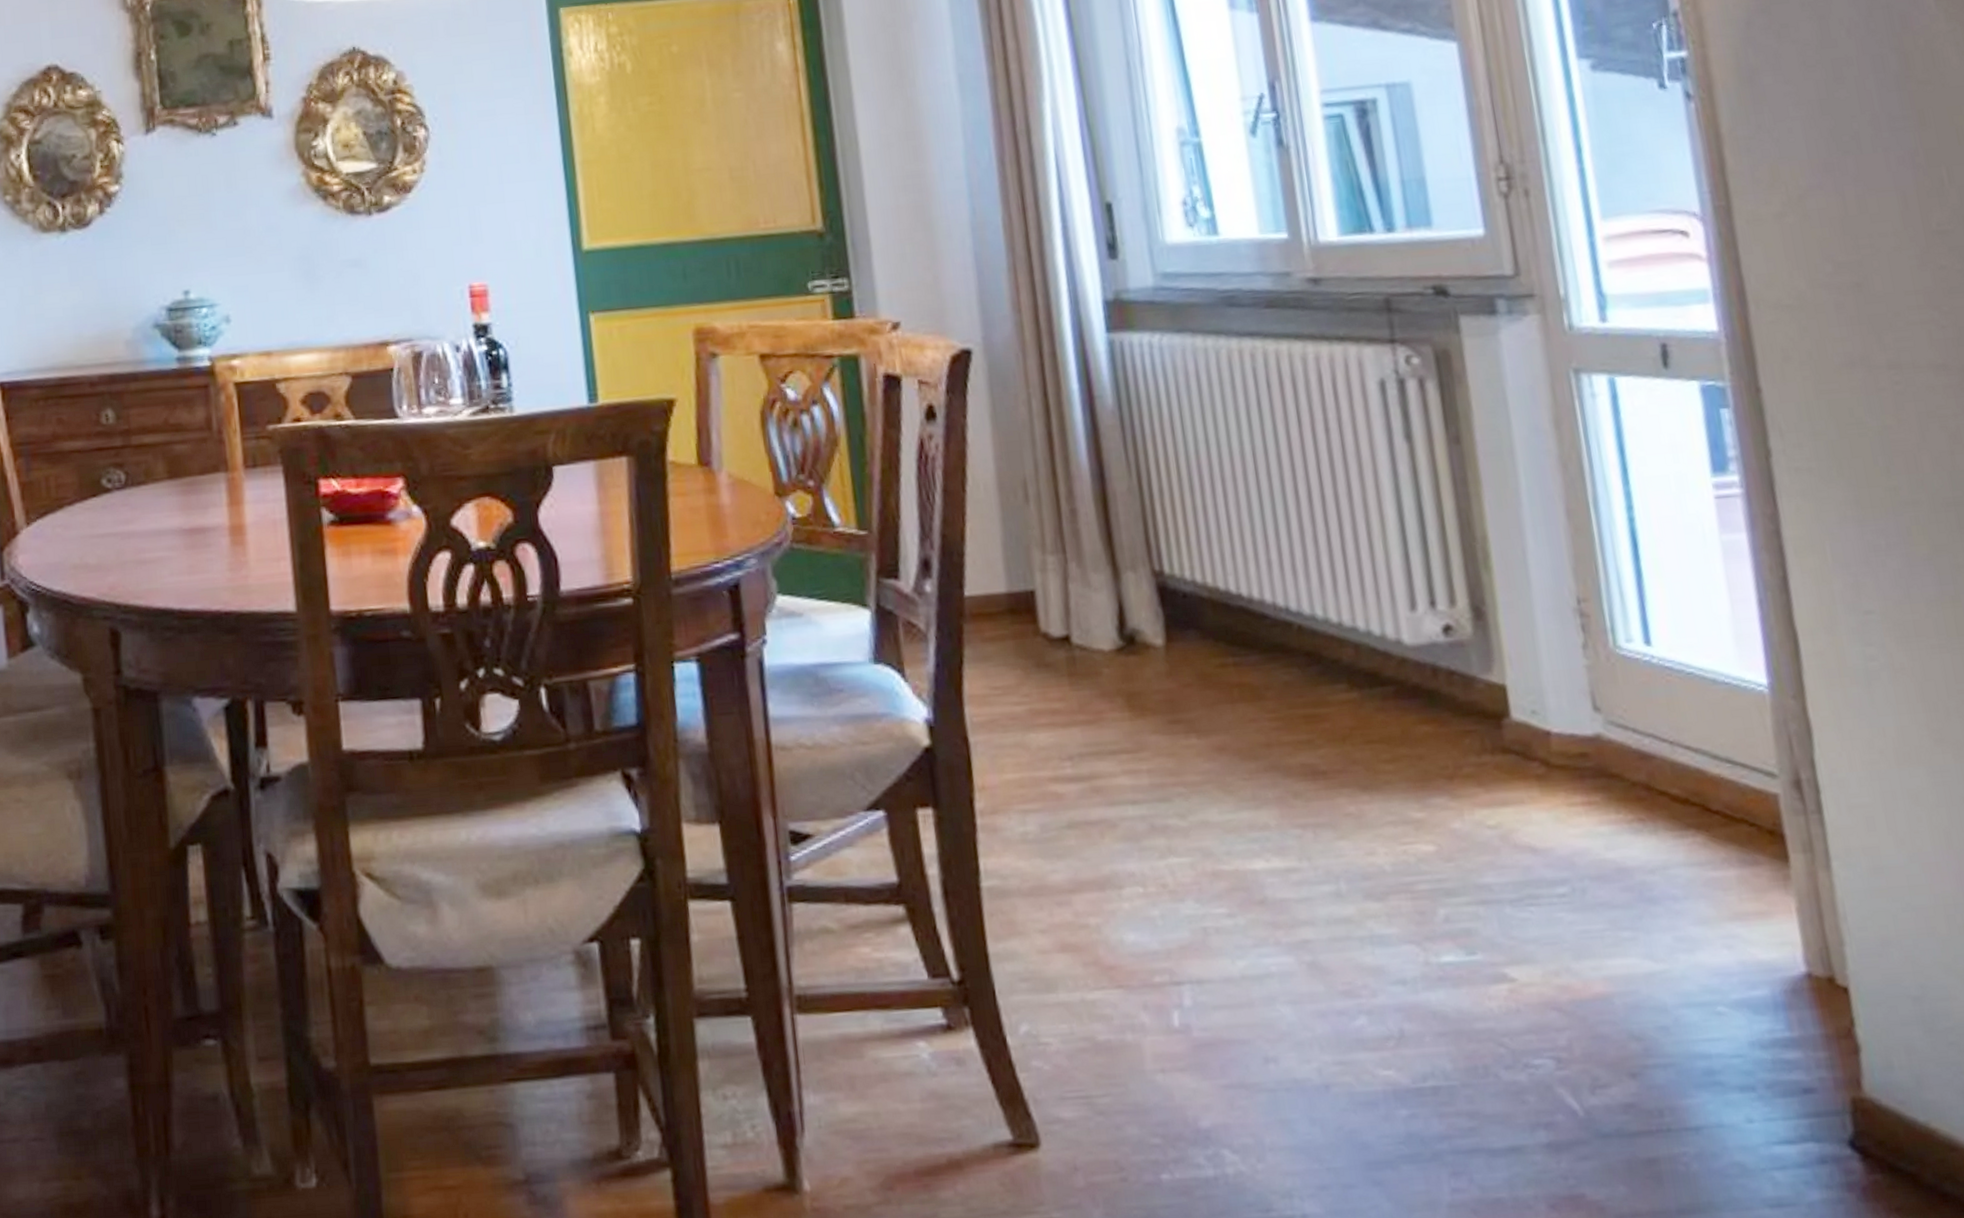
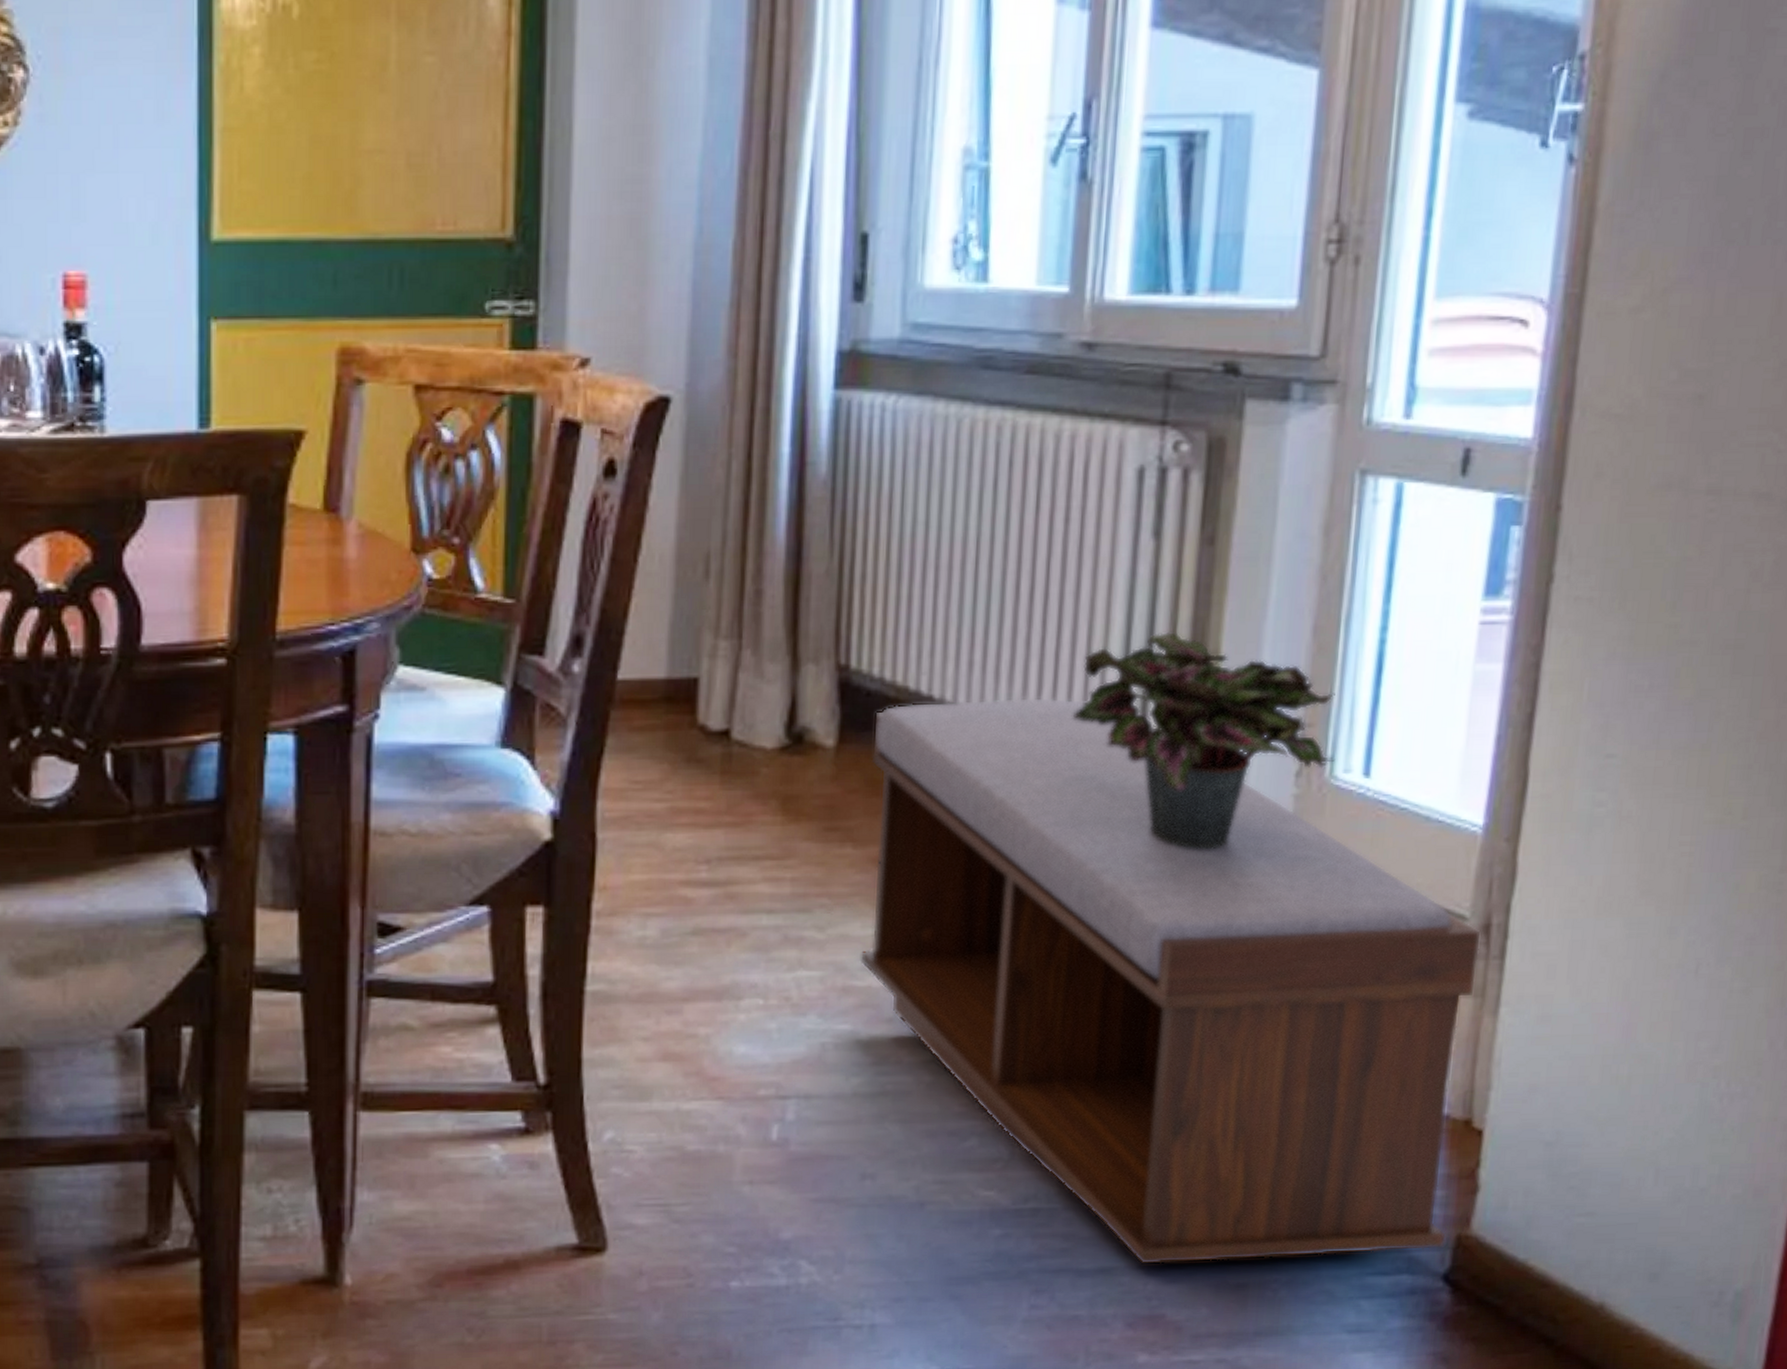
bench: none [1193,588,1842,1140] -> present [859,697,1480,1264]
potted plant: none [1368,522,1616,722] -> present [1072,631,1336,850]

